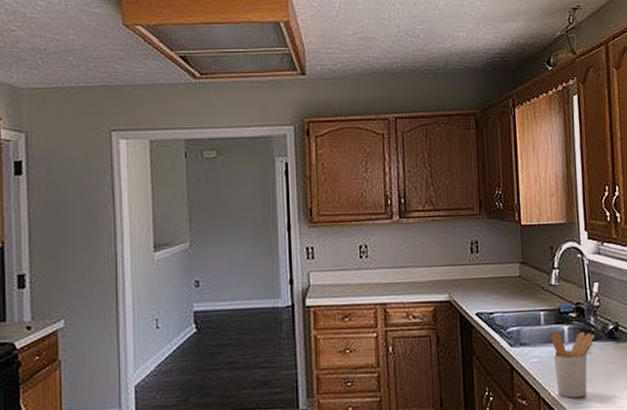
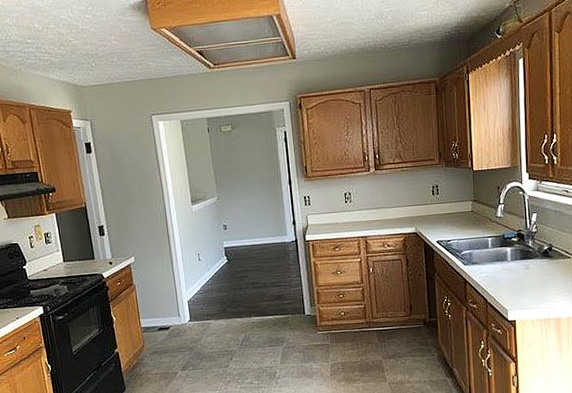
utensil holder: present [550,331,595,398] -> none [496,252,533,302]

